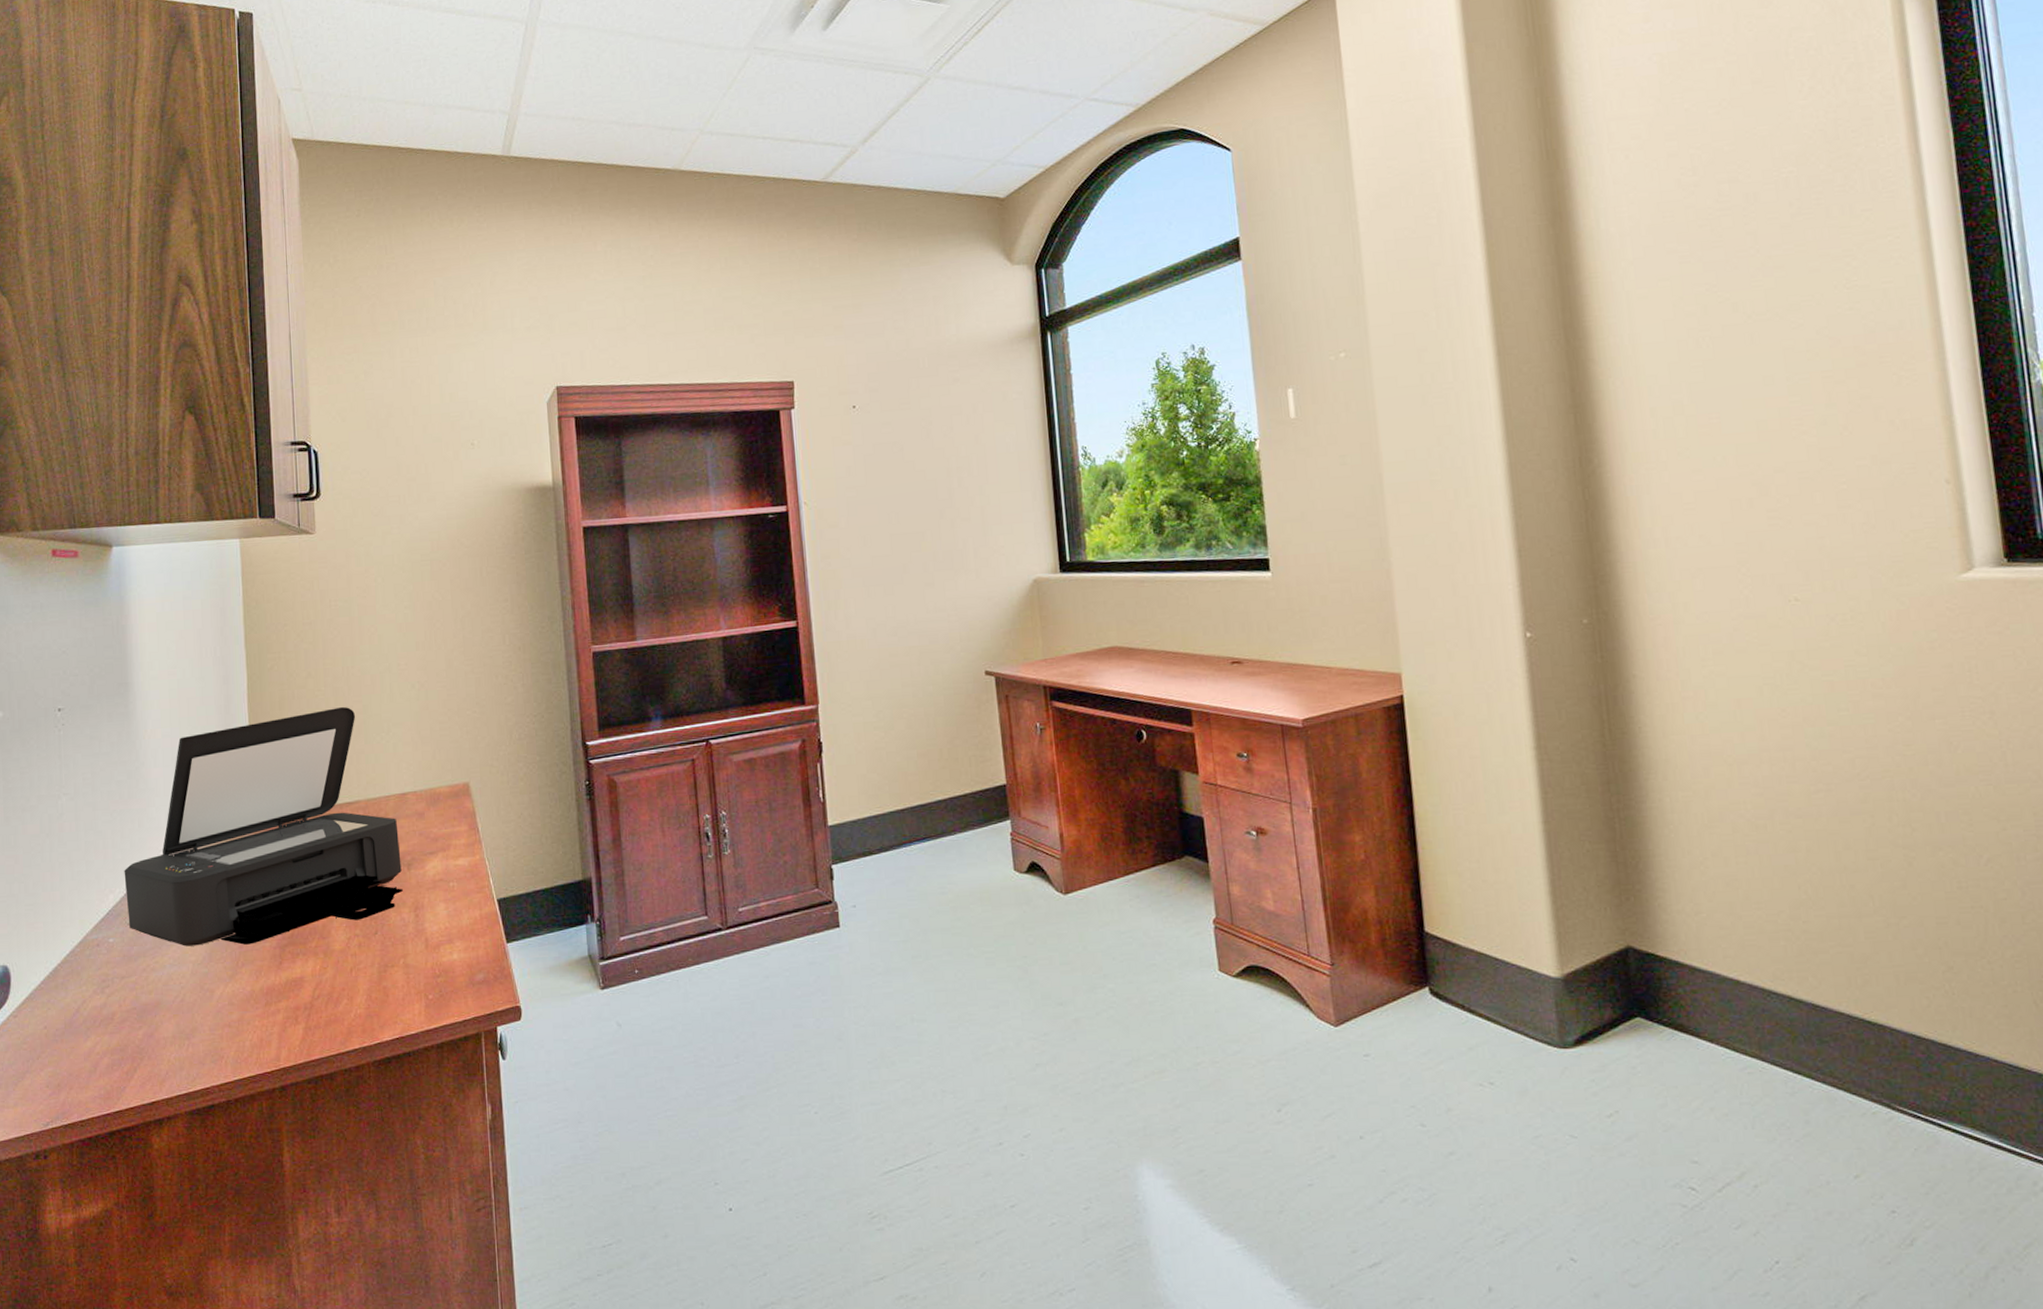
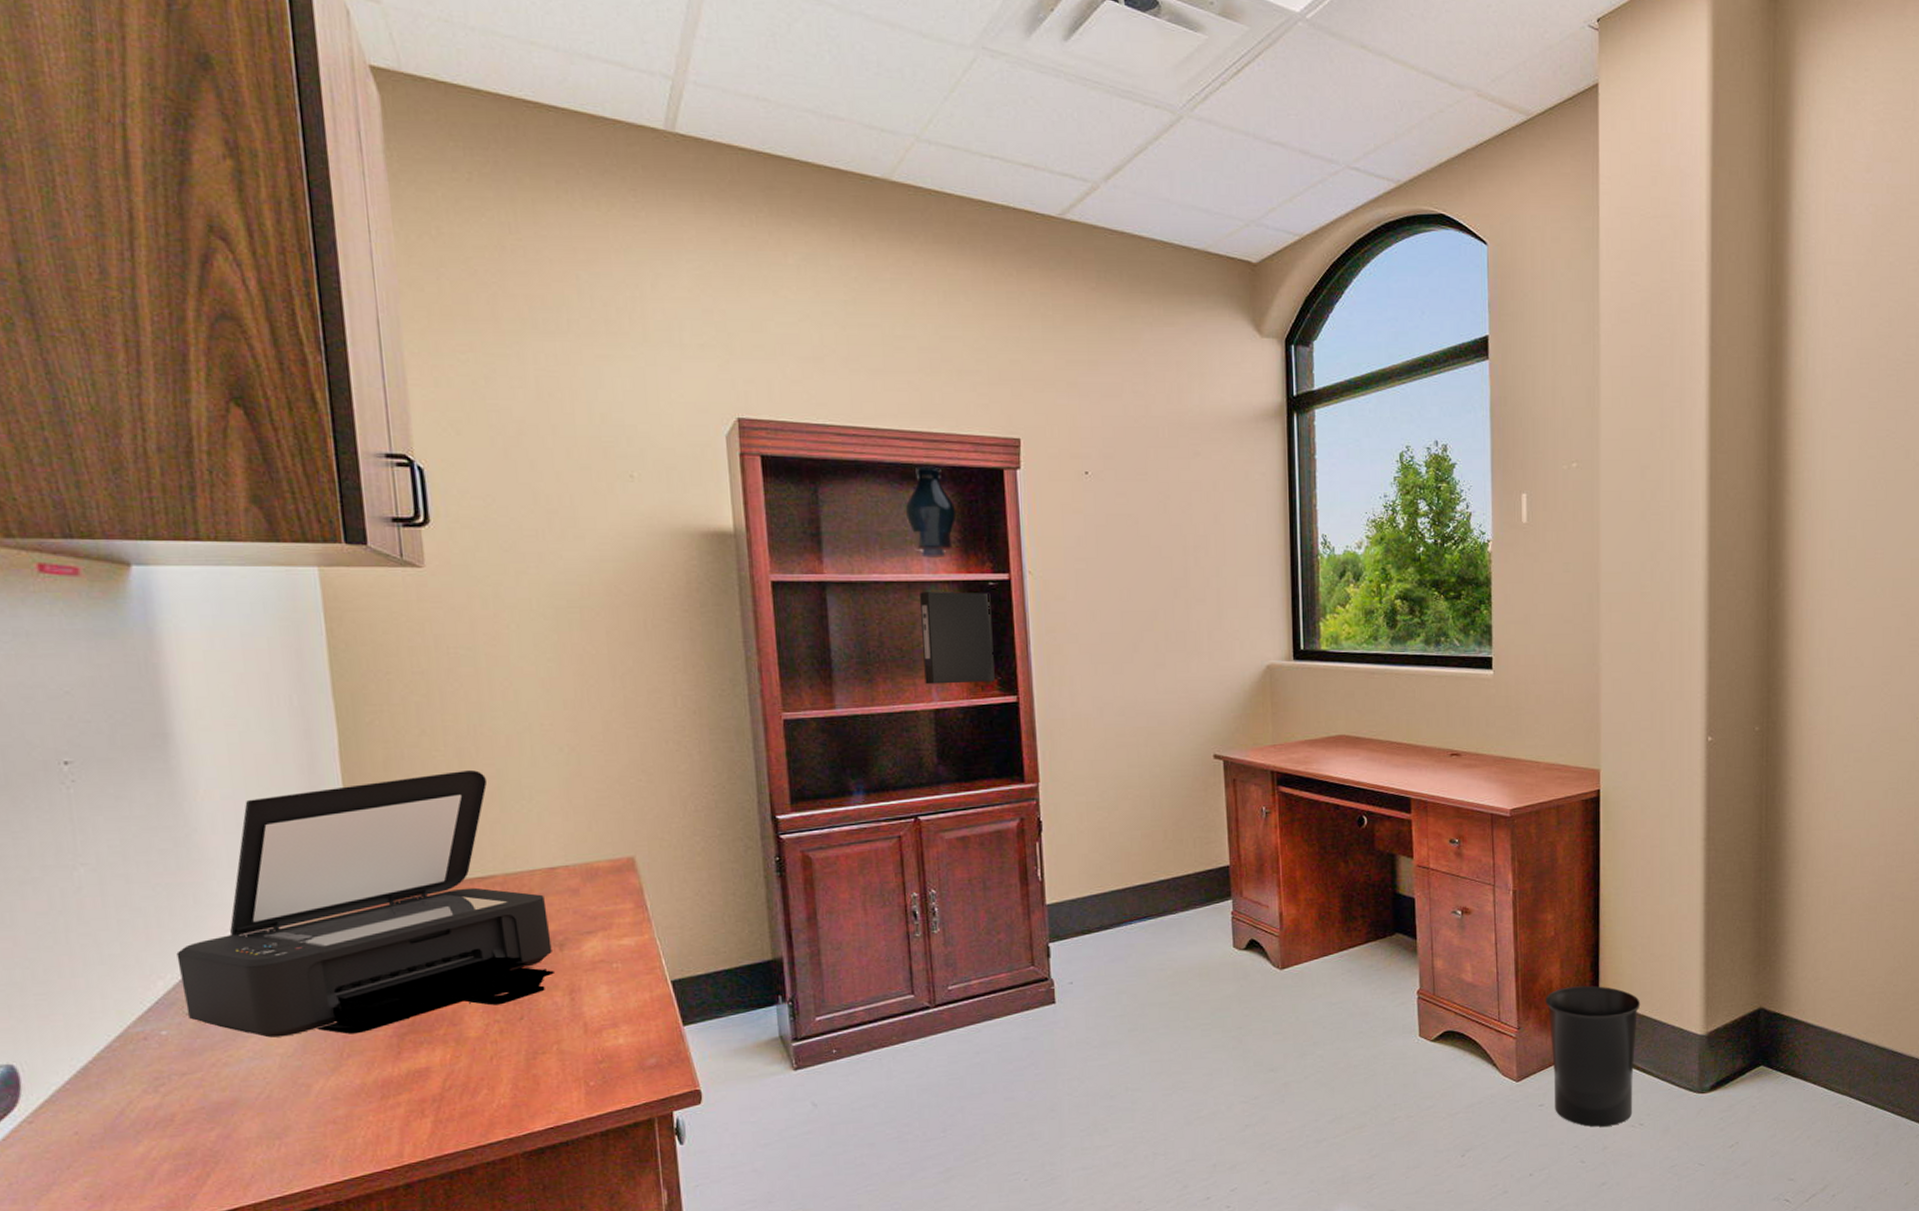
vase: none [694,414,739,497] -> present [905,466,957,558]
binder: none [708,525,776,614] -> present [920,592,995,685]
waste bin: none [1360,916,1479,1084] -> present [1544,985,1641,1127]

